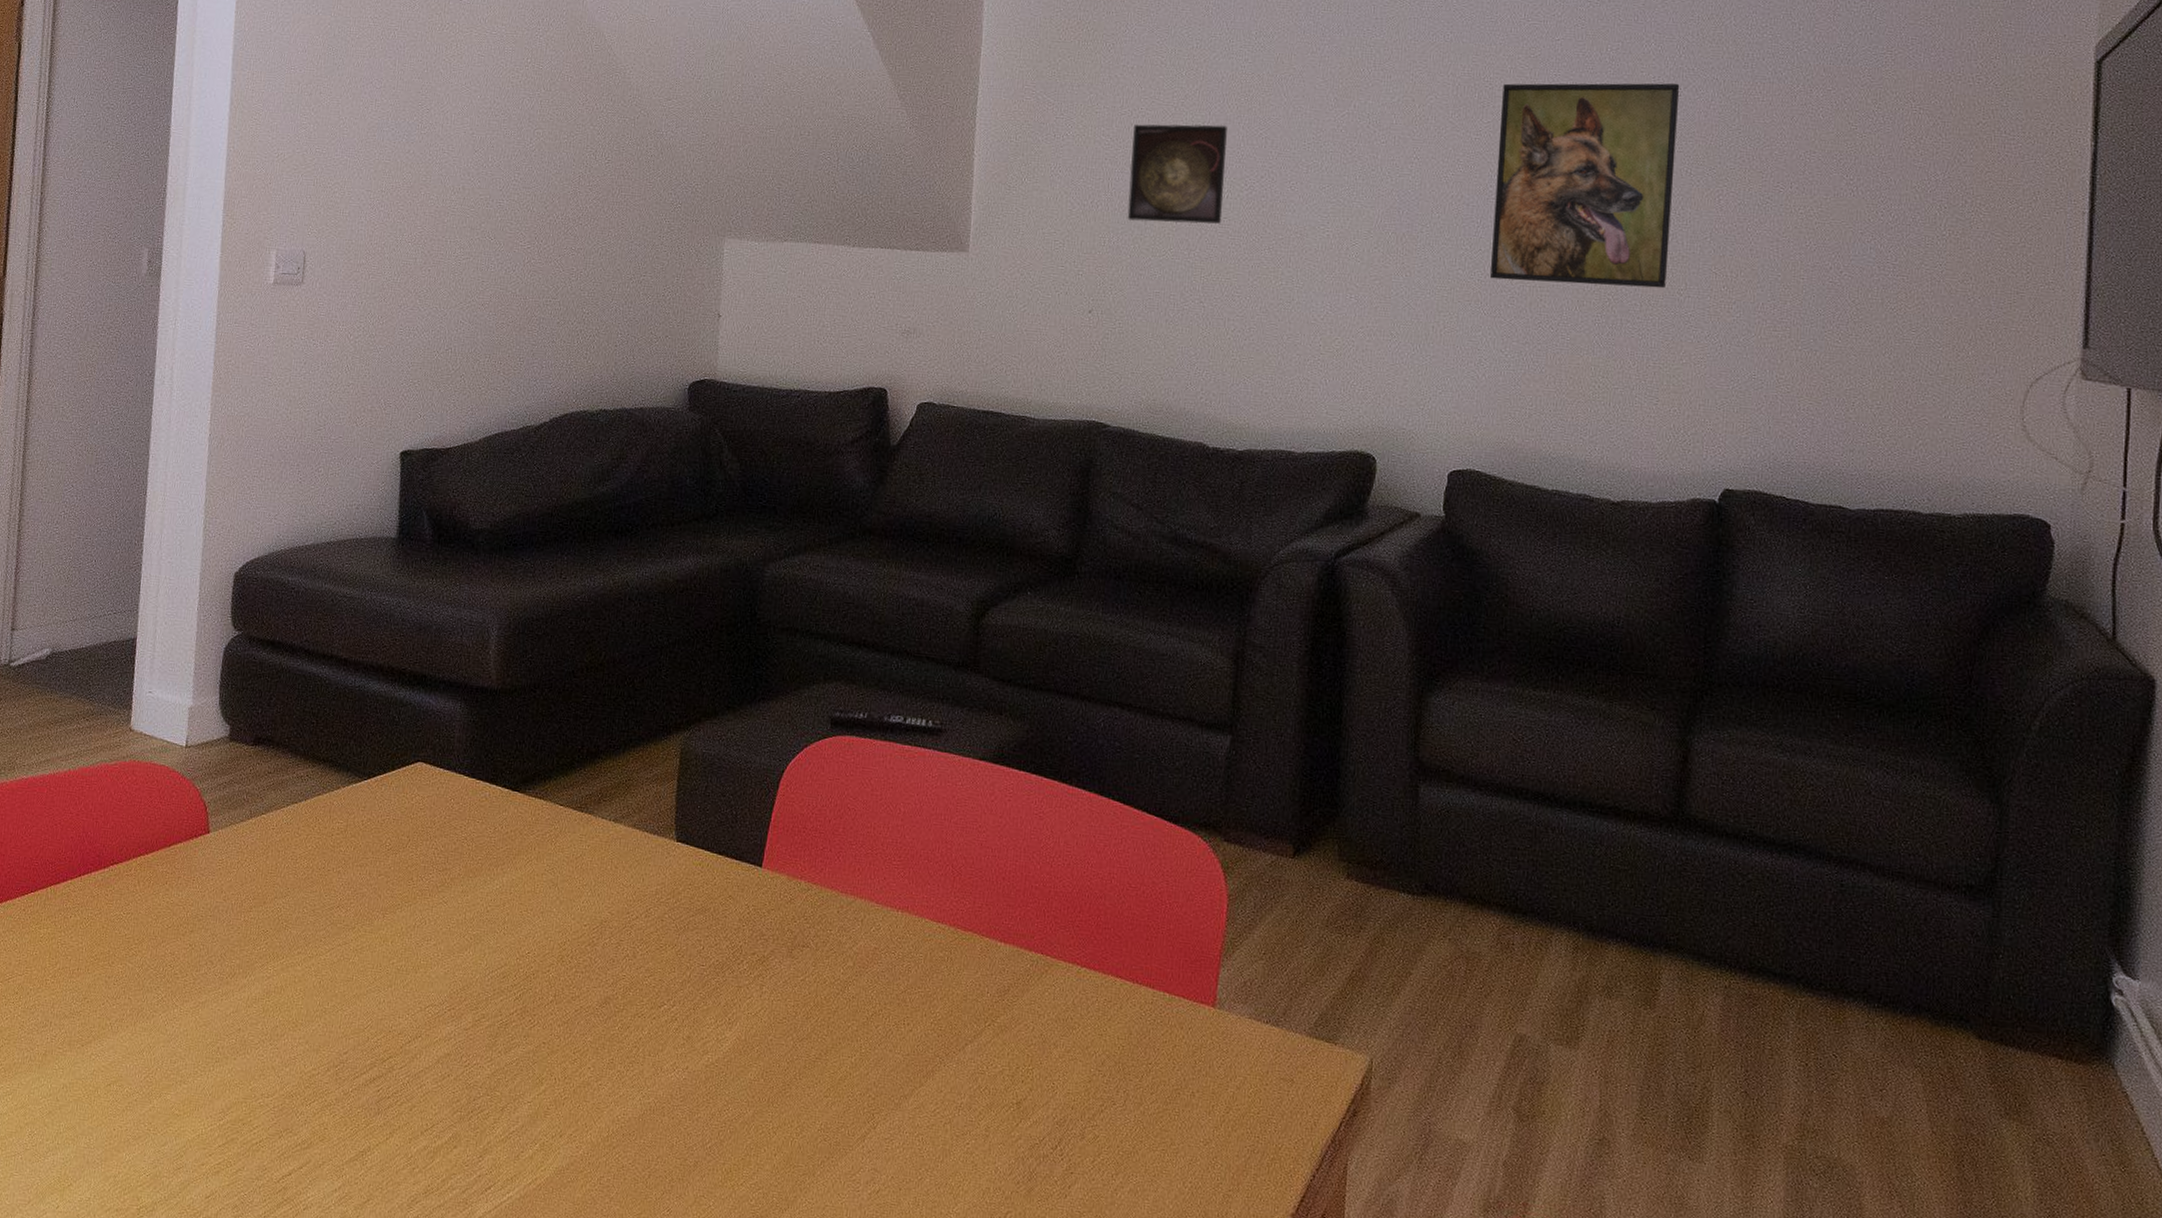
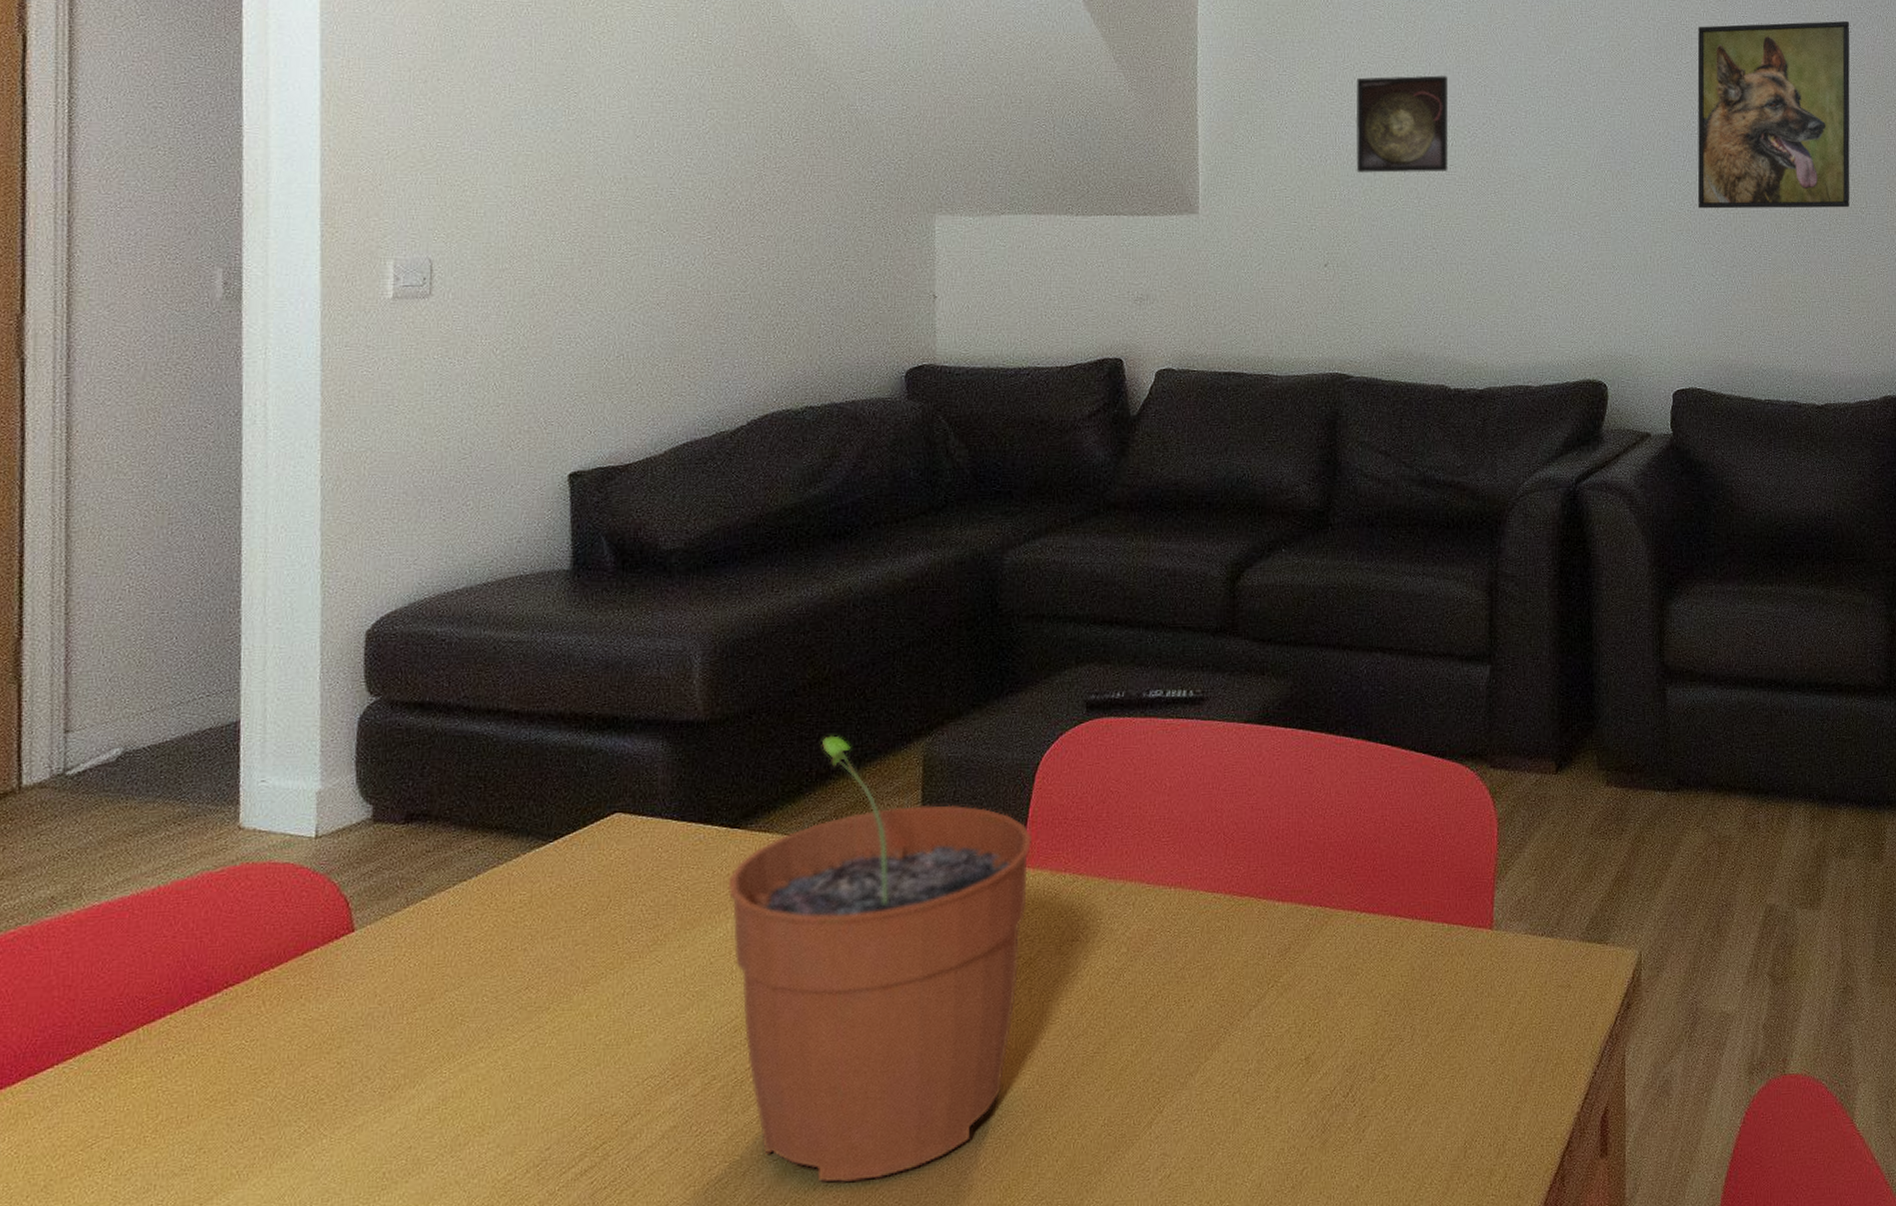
plant pot: none [505,718,774,1139] -> present [727,735,1033,1183]

